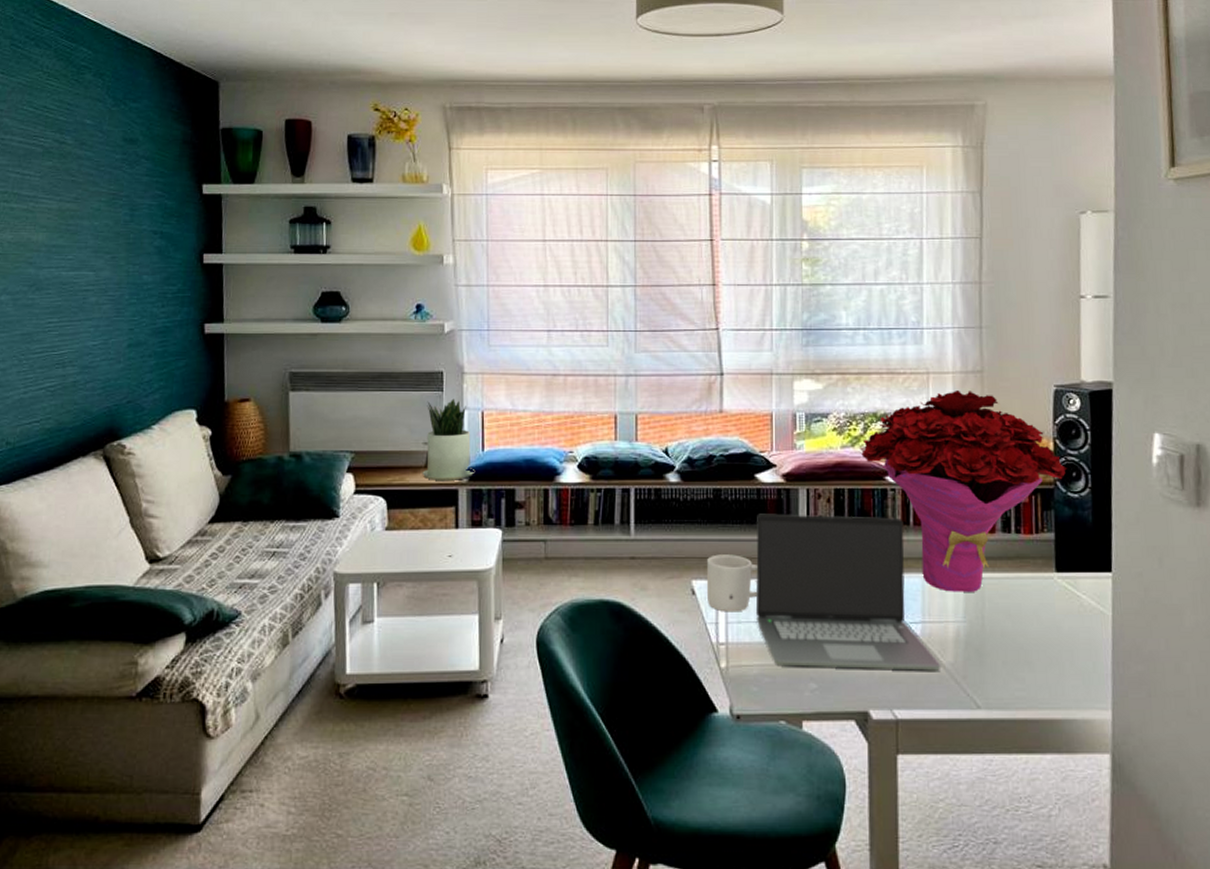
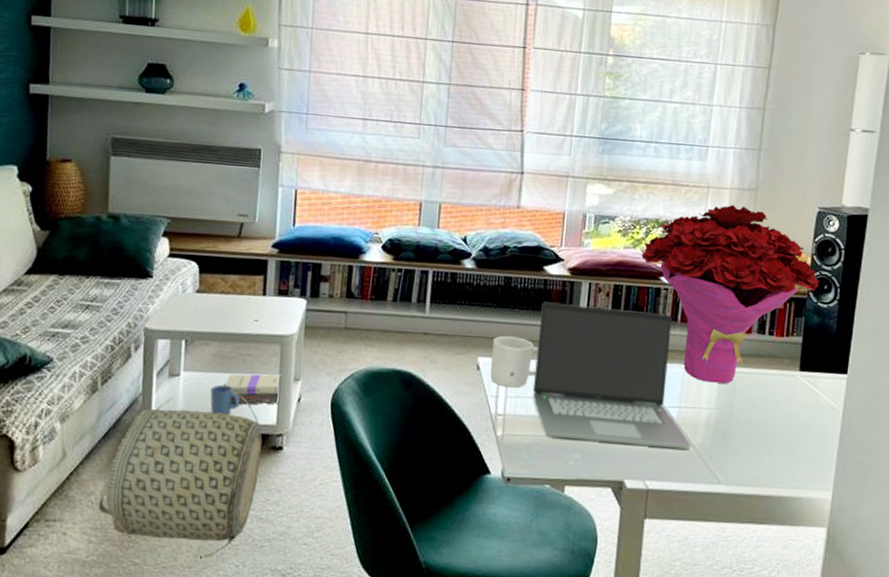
basket: none [296,632,466,826] -> present [98,388,263,559]
mug: none [406,629,439,662] -> present [210,384,240,414]
books: none [421,613,482,651] -> present [224,374,282,405]
planter: present [422,398,476,480] -> none [234,175,286,252]

